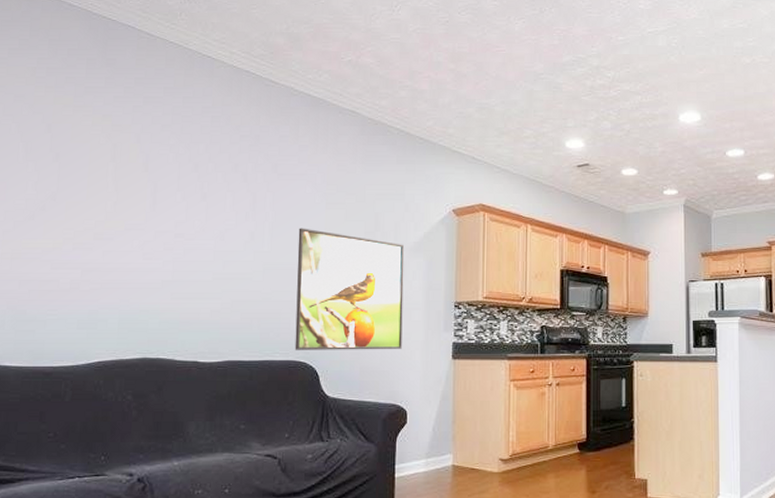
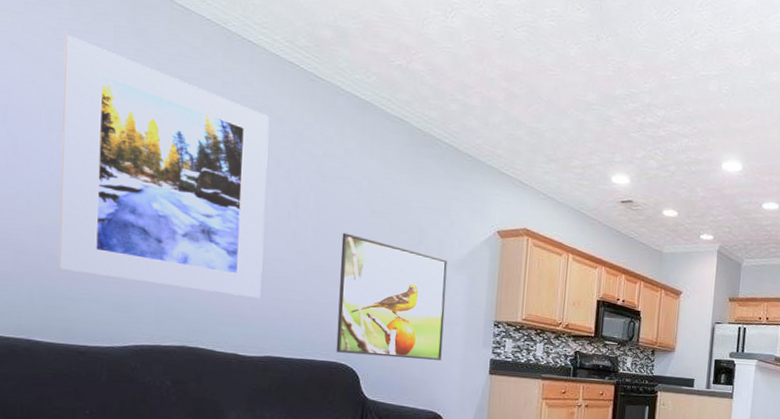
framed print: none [28,73,228,302] -> present [58,35,270,299]

